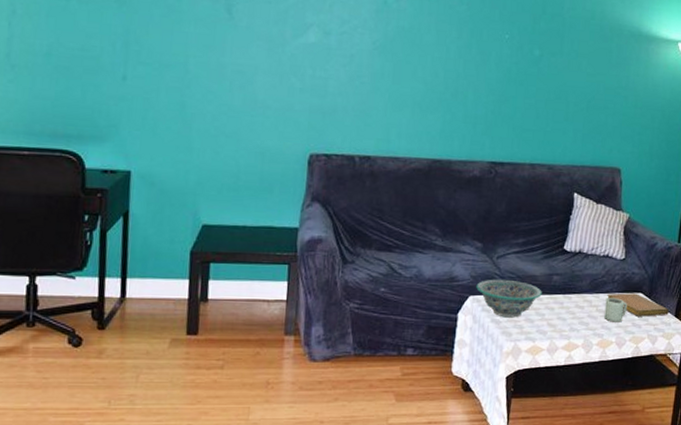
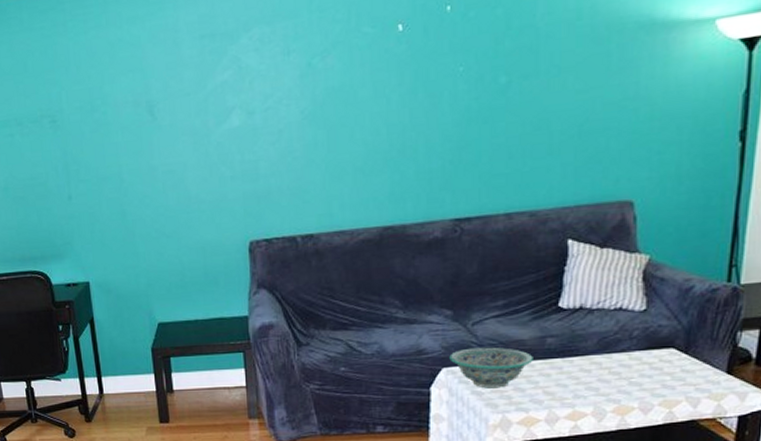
cup: present [604,298,628,322] -> none [621,357,654,385]
notebook: present [607,293,669,317] -> none [623,349,717,377]

